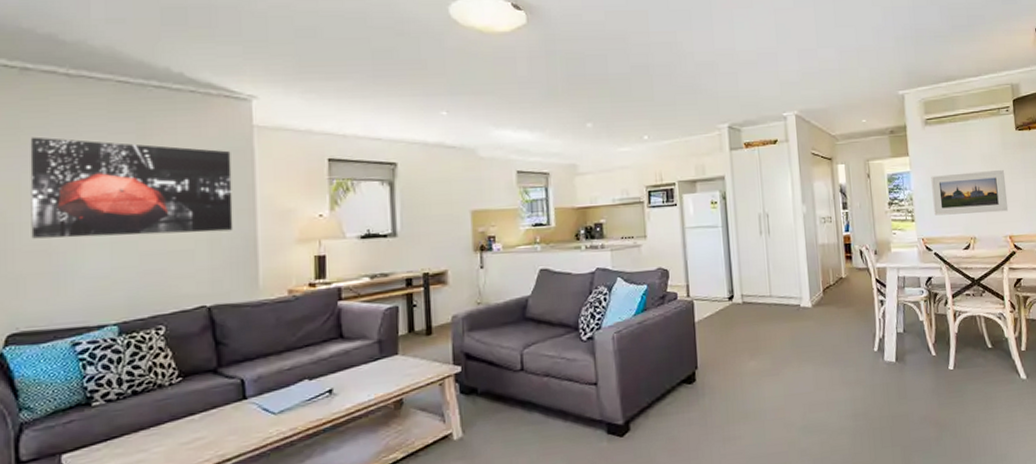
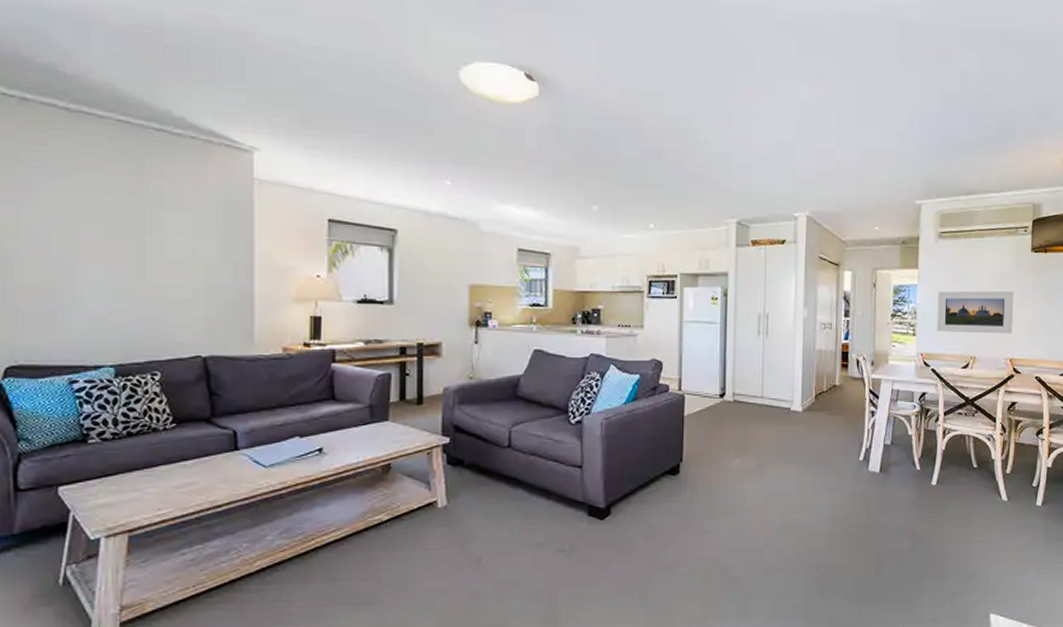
wall art: present [30,137,233,239] -> none [29,170,231,284]

